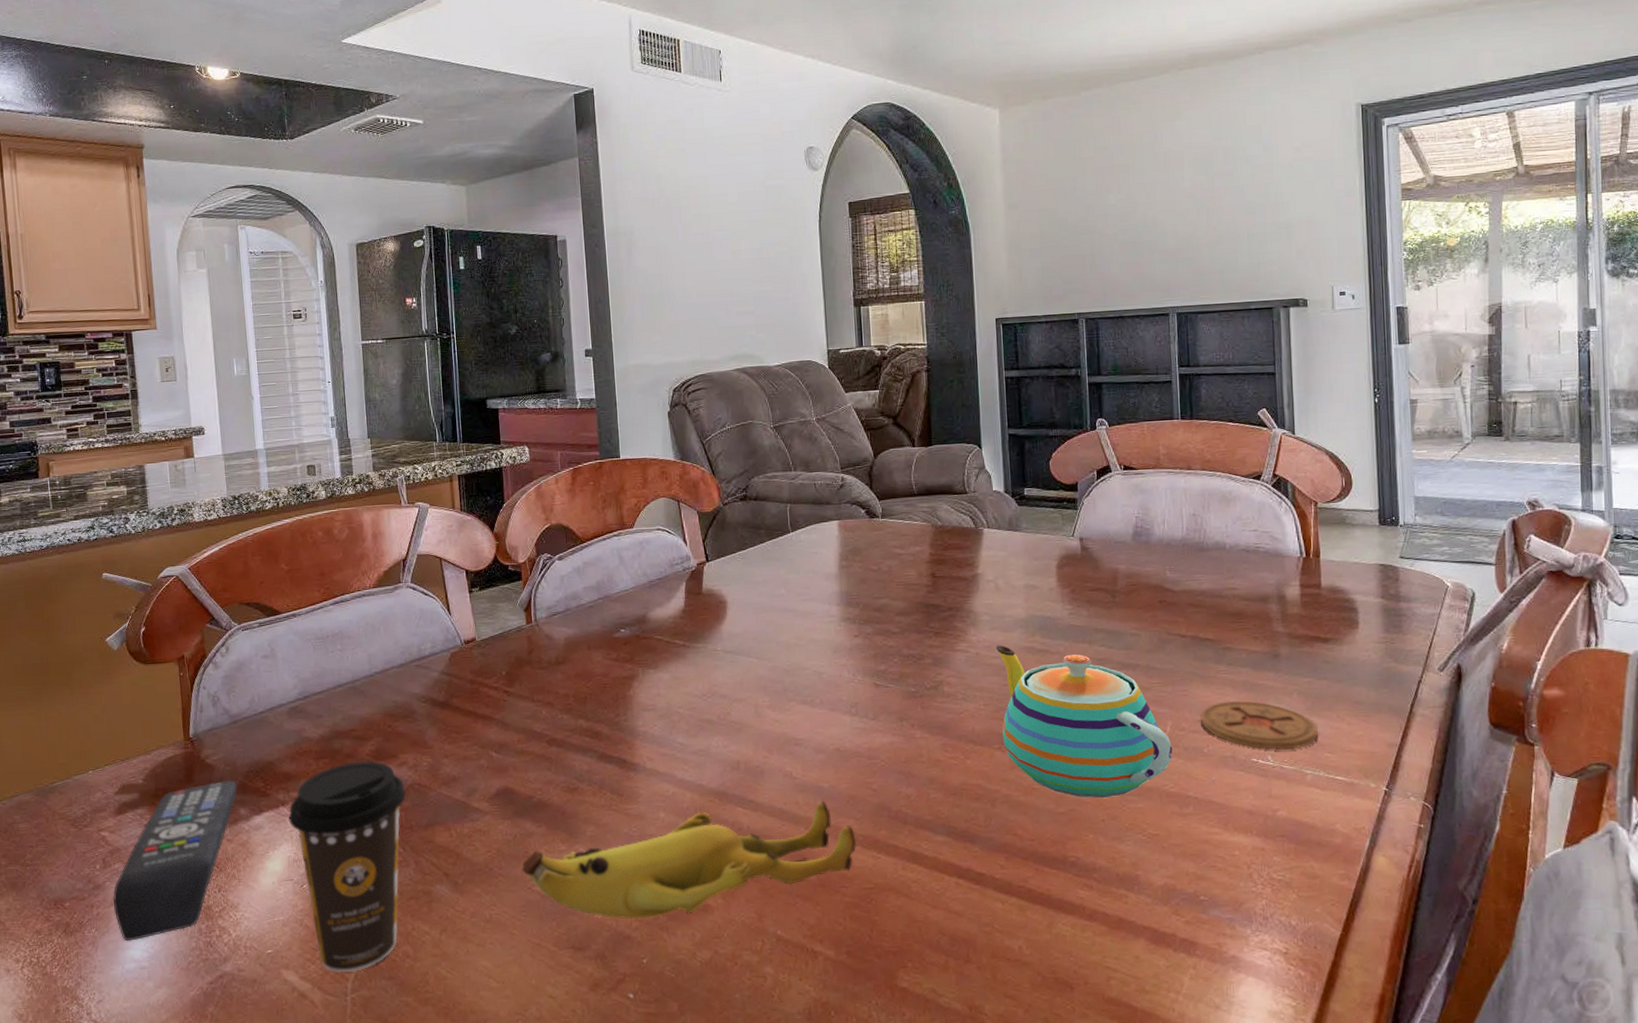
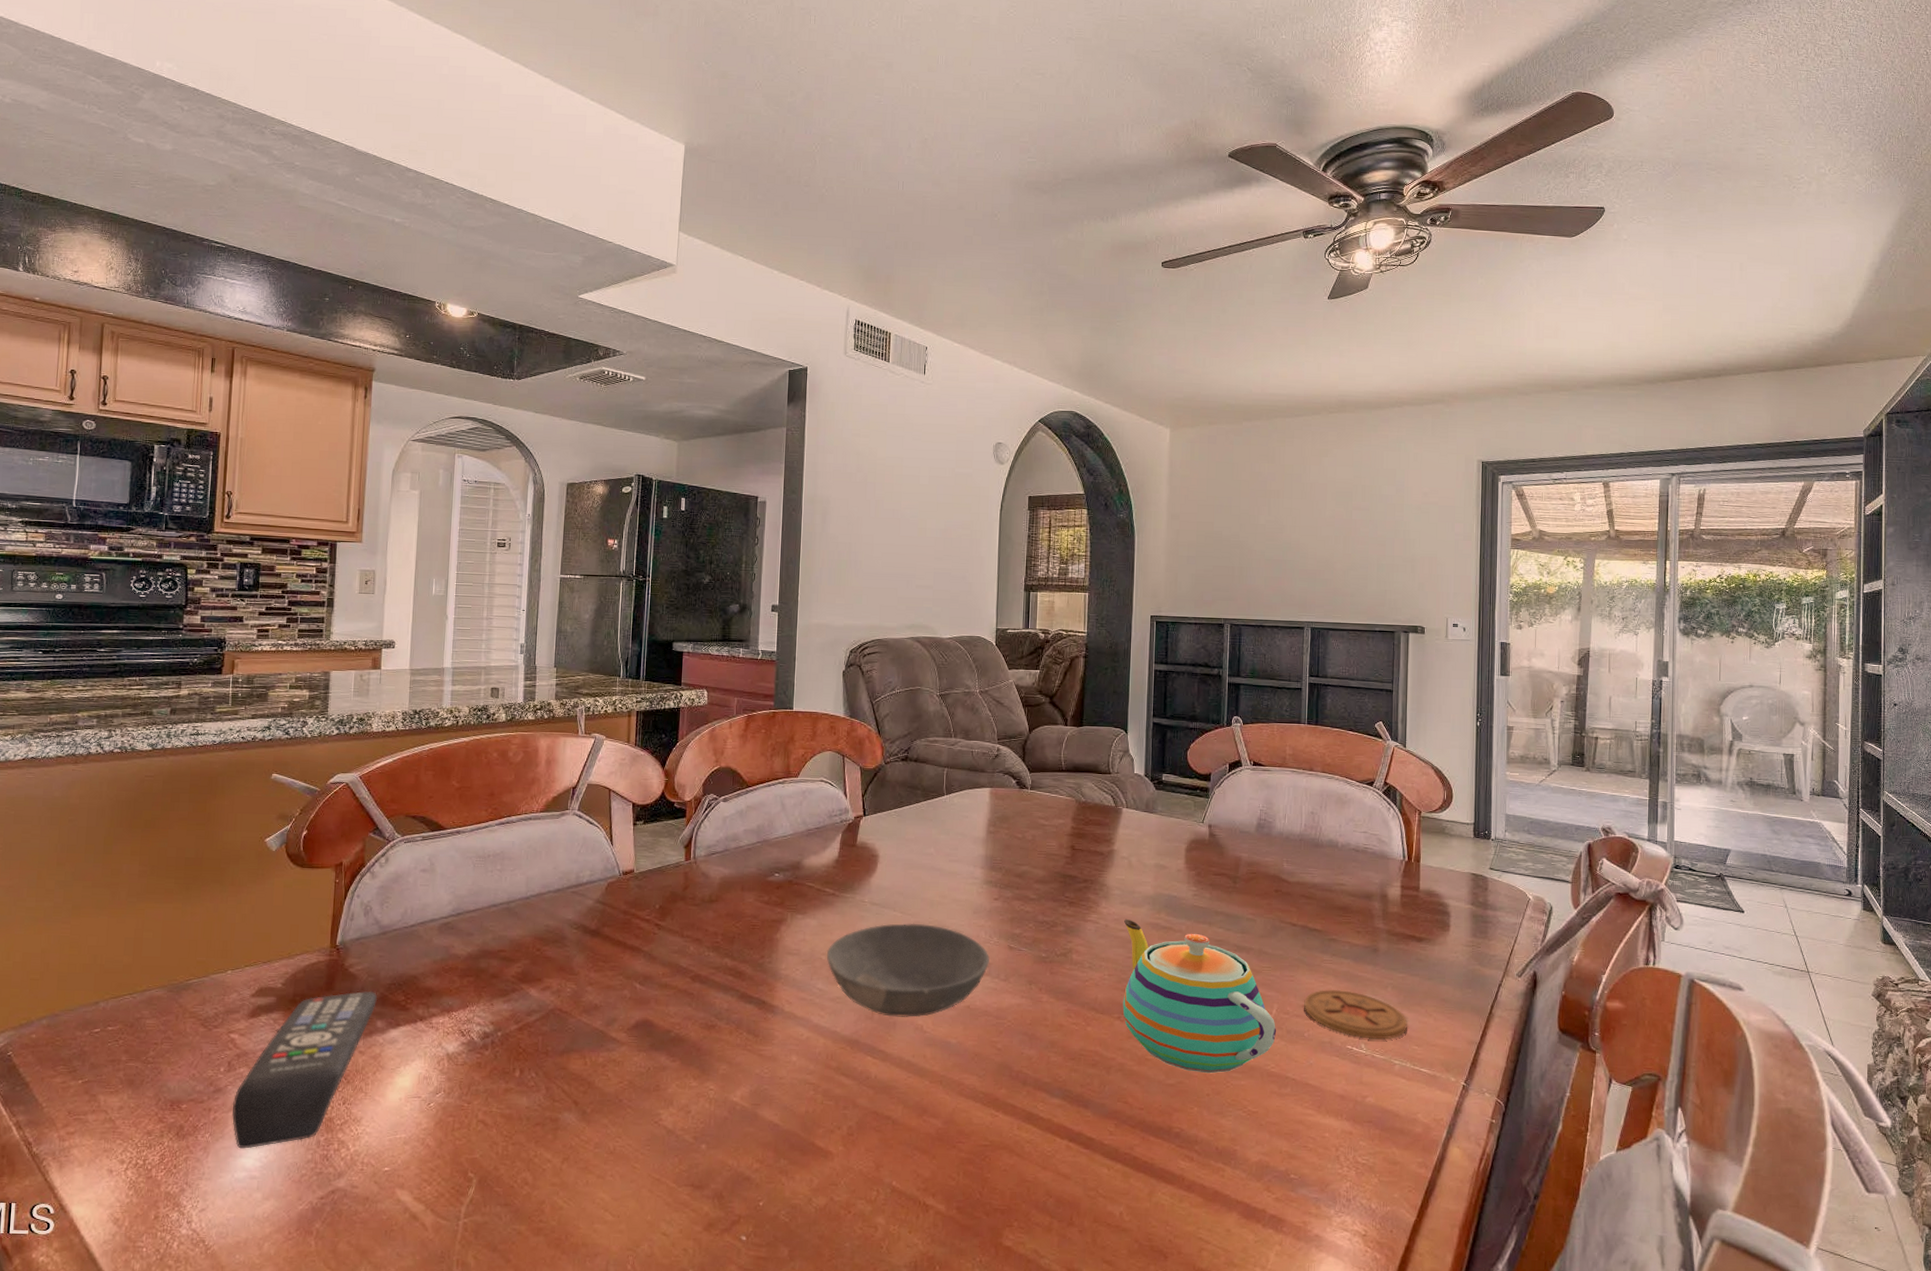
coffee cup: present [288,761,406,973] -> none [424,982,546,1196]
banana: present [522,801,857,920] -> none [651,1056,978,1161]
bowl: none [683,668,857,766] -> present [826,923,990,1017]

